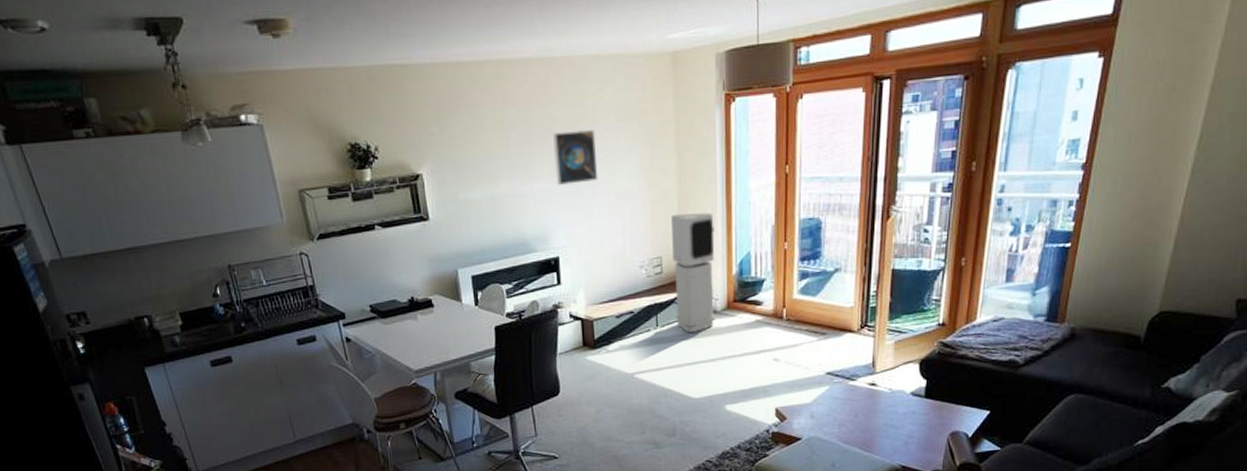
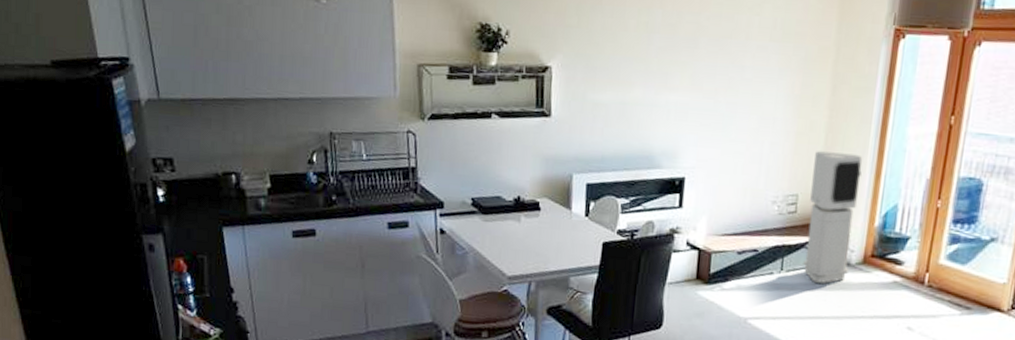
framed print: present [553,128,598,186] -> none [695,43,746,103]

